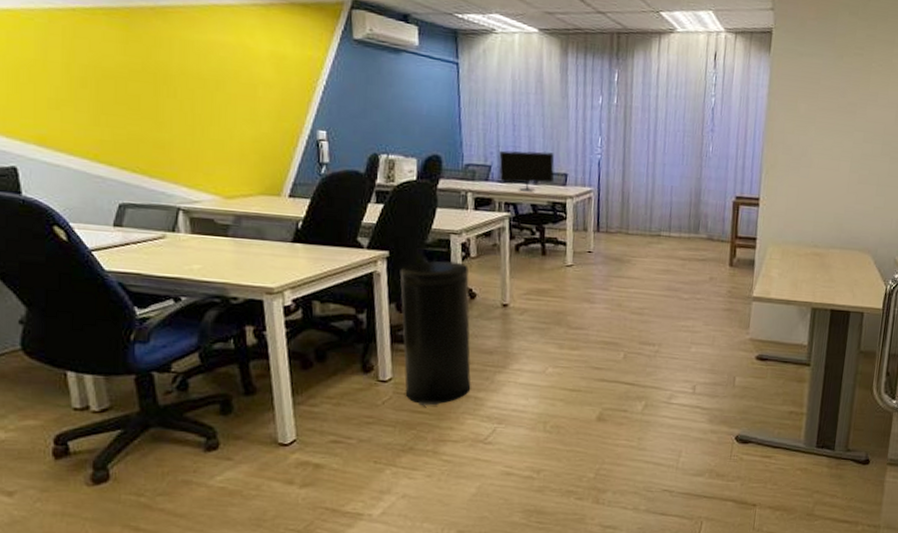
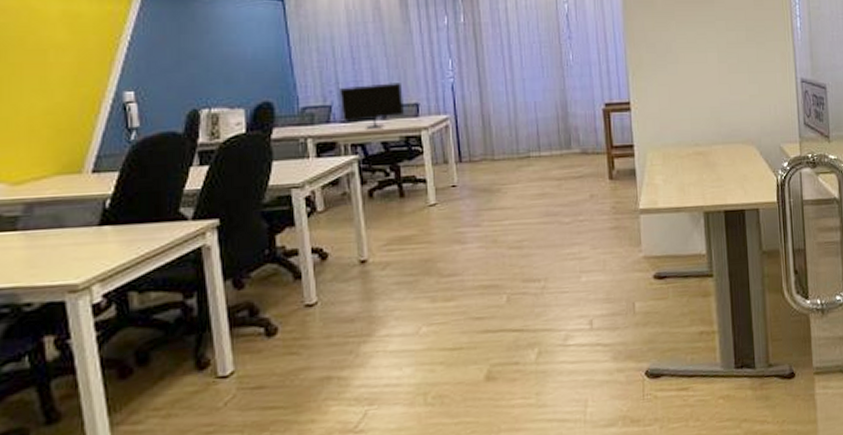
pedal bin: present [400,260,471,406] -> none [234,219,332,399]

